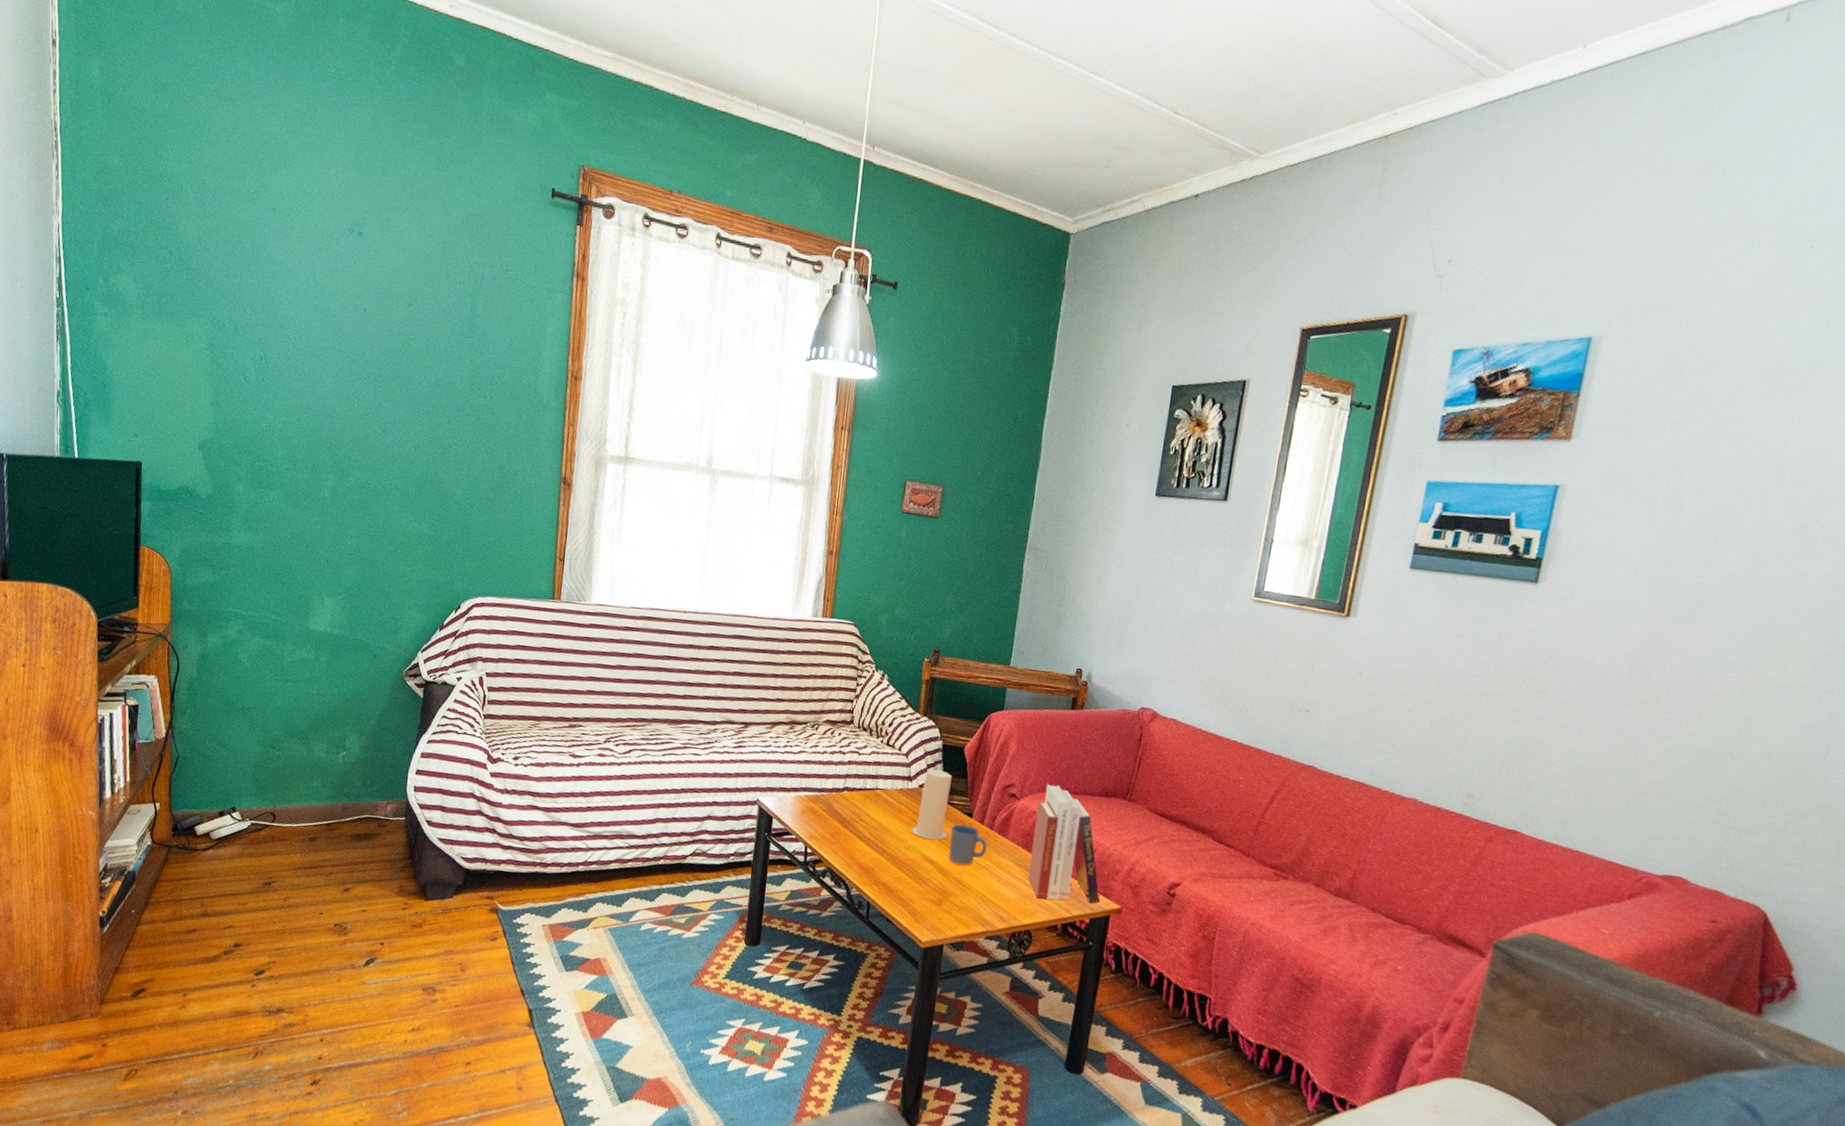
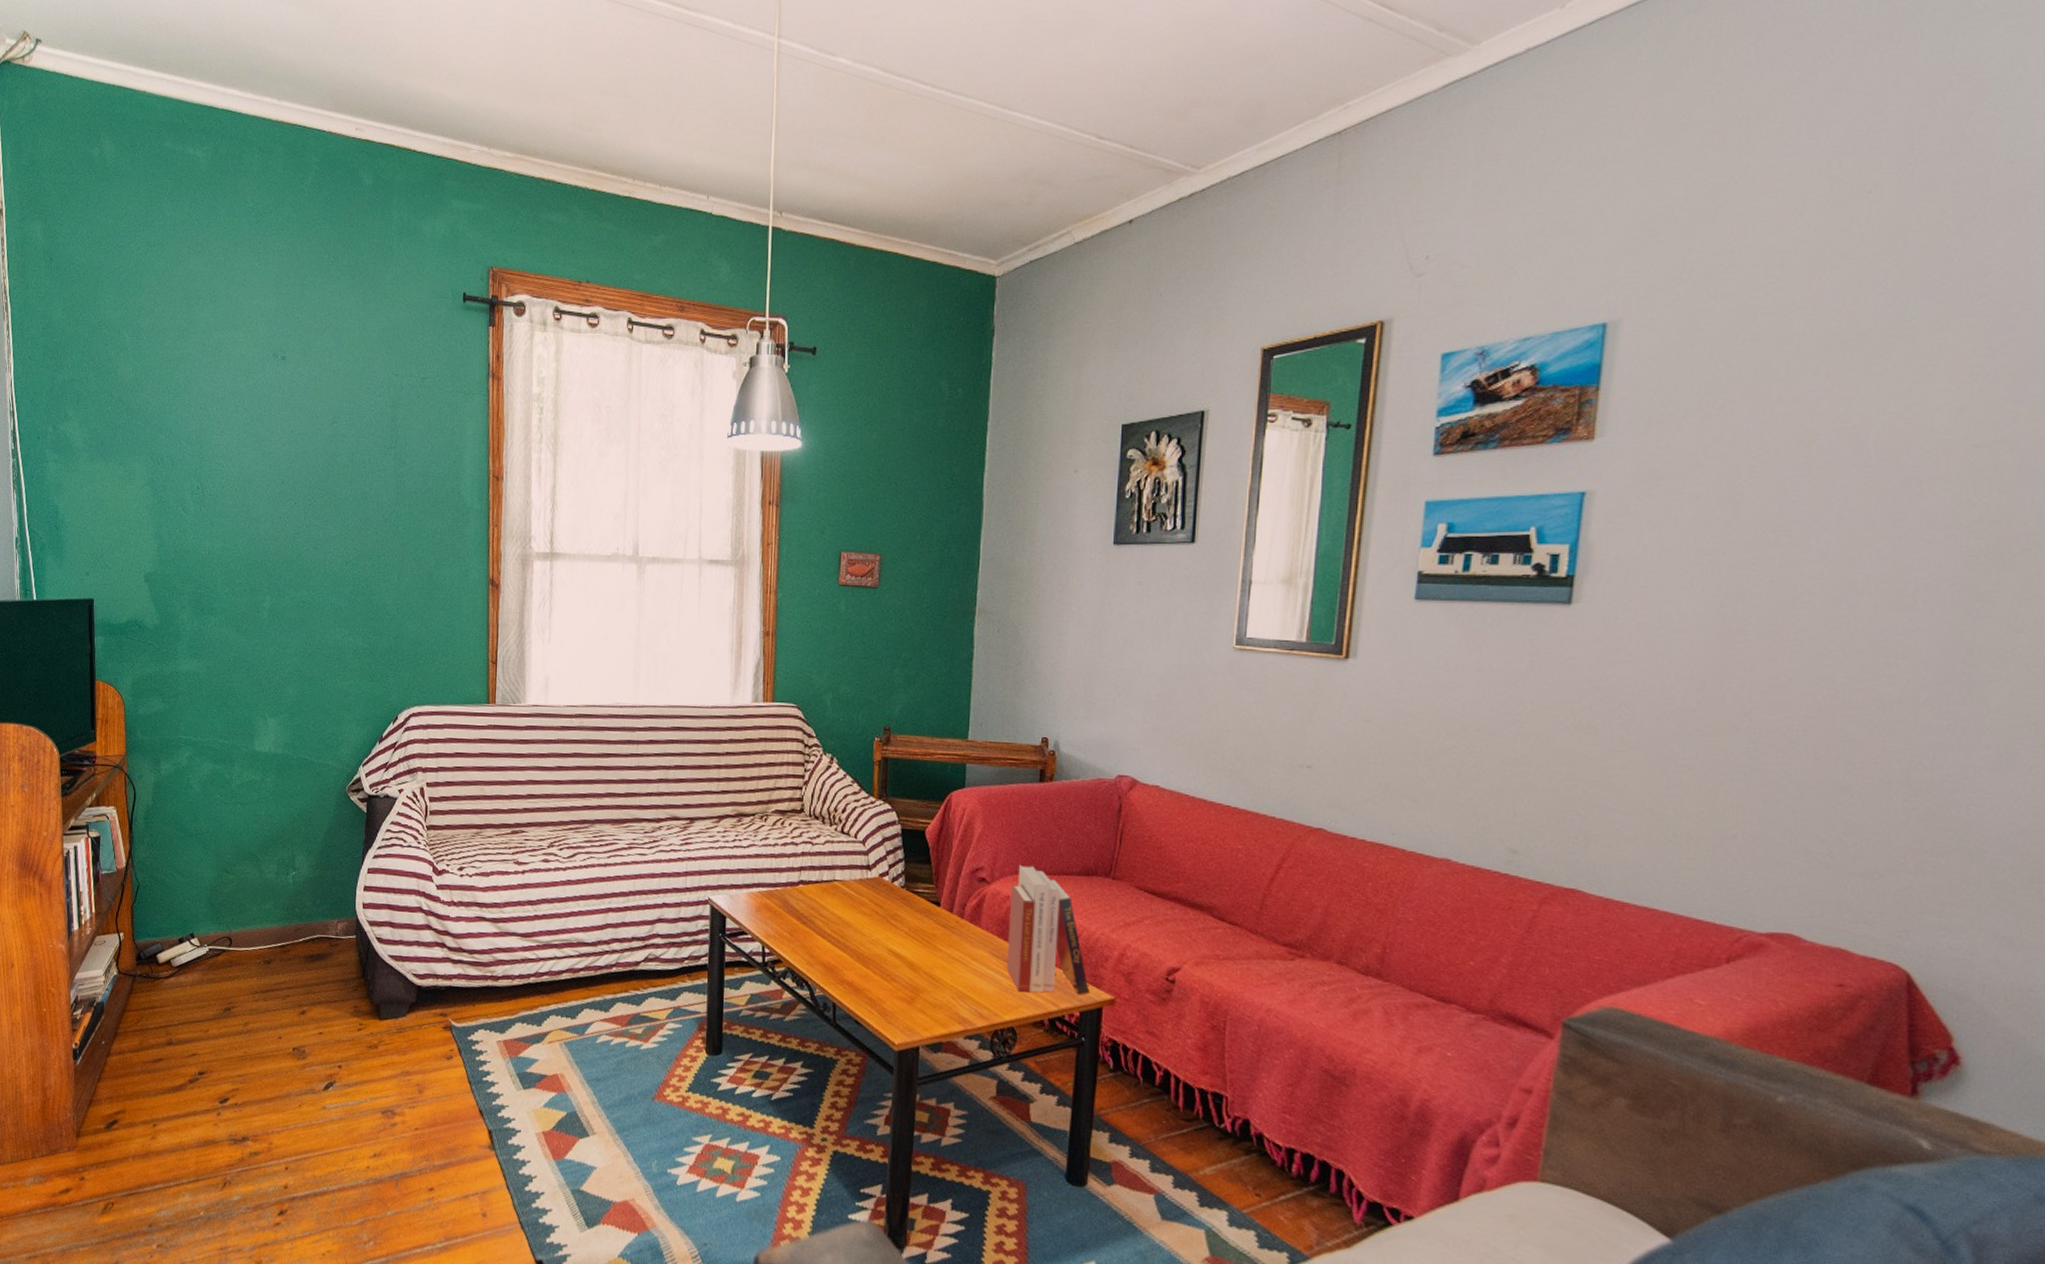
candle: present [911,769,952,840] -> none [874,855,914,933]
mug: present [948,824,987,866] -> none [917,914,958,960]

